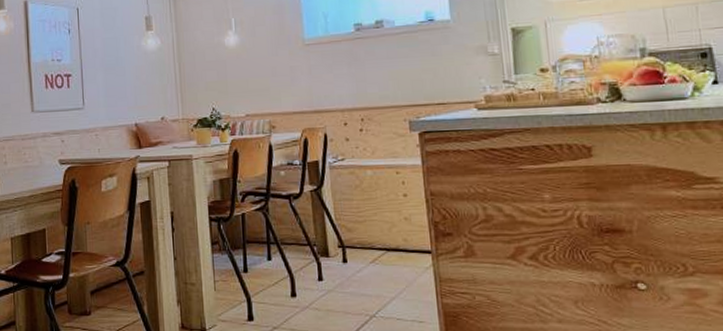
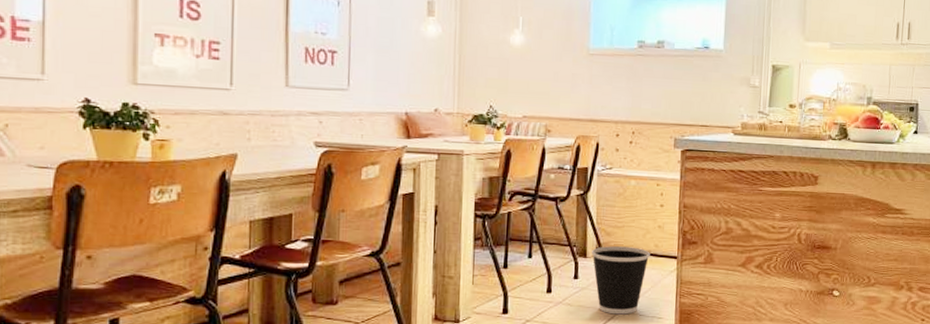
wastebasket: none [334,243,400,319] -> present [592,246,650,315]

